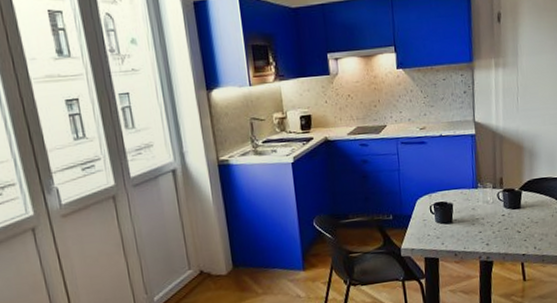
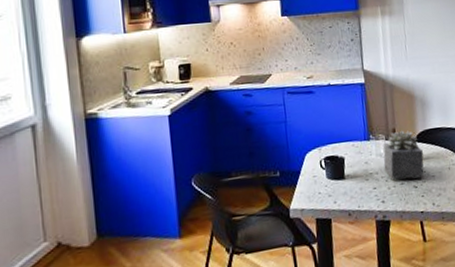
succulent plant: none [489,179,529,225] -> present [383,130,424,179]

